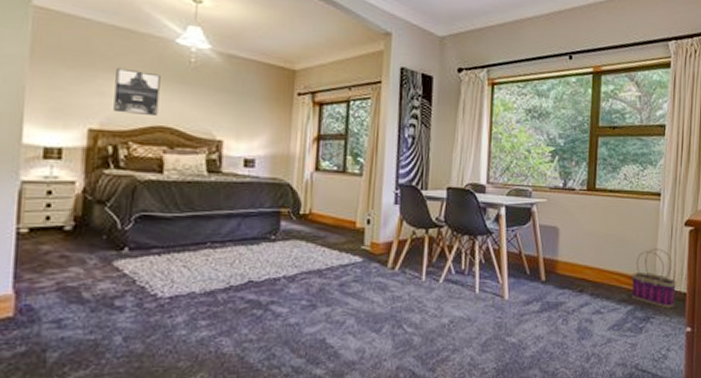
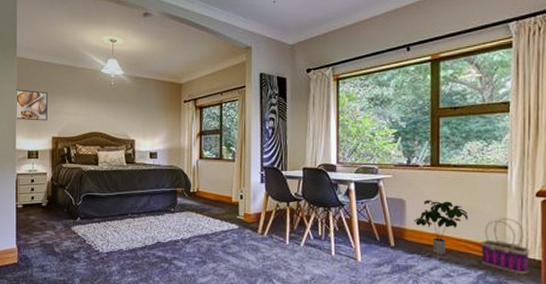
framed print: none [23,53,84,105] -> present [15,89,48,121]
wall art: present [114,67,161,115] -> none [66,93,93,125]
potted plant: none [567,228,621,289] -> present [414,200,468,254]

